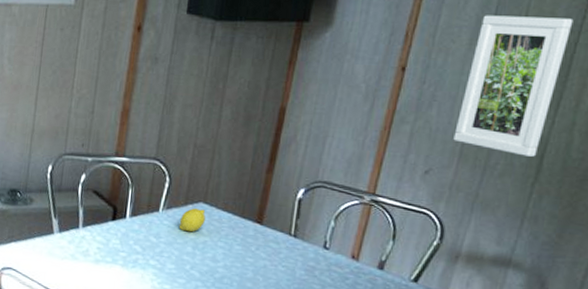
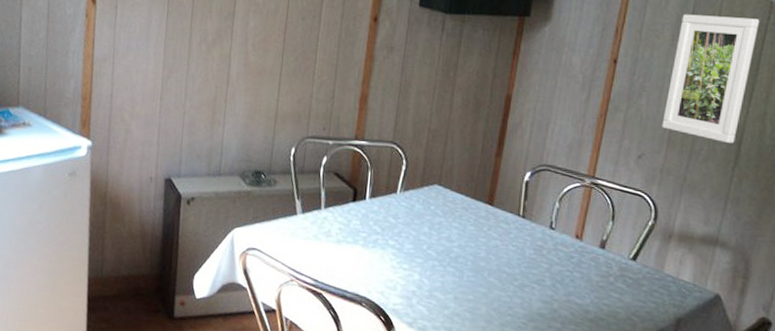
fruit: present [179,208,206,232] -> none [415,190,441,213]

